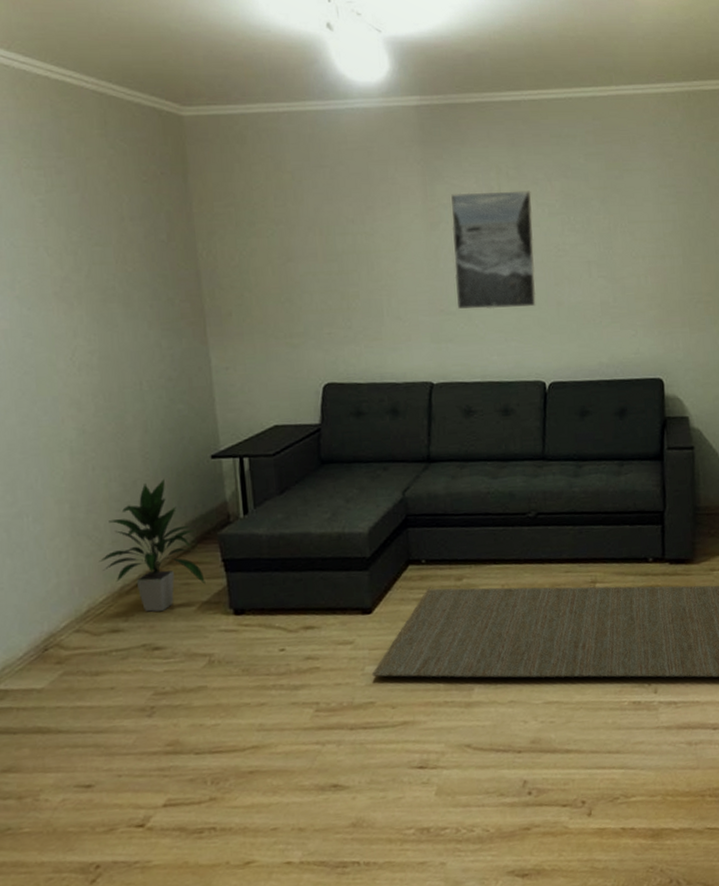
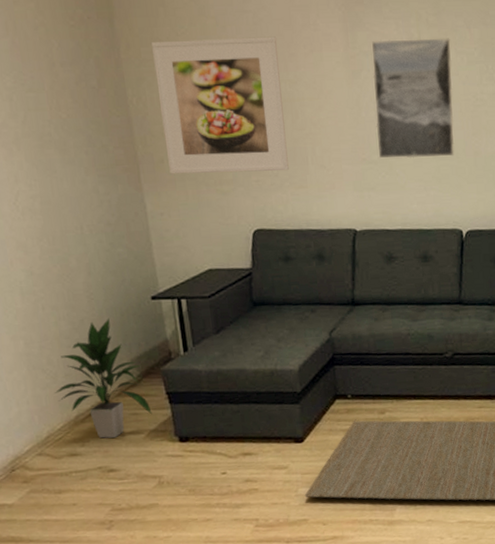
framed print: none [225,190,363,328] -> present [152,36,289,175]

